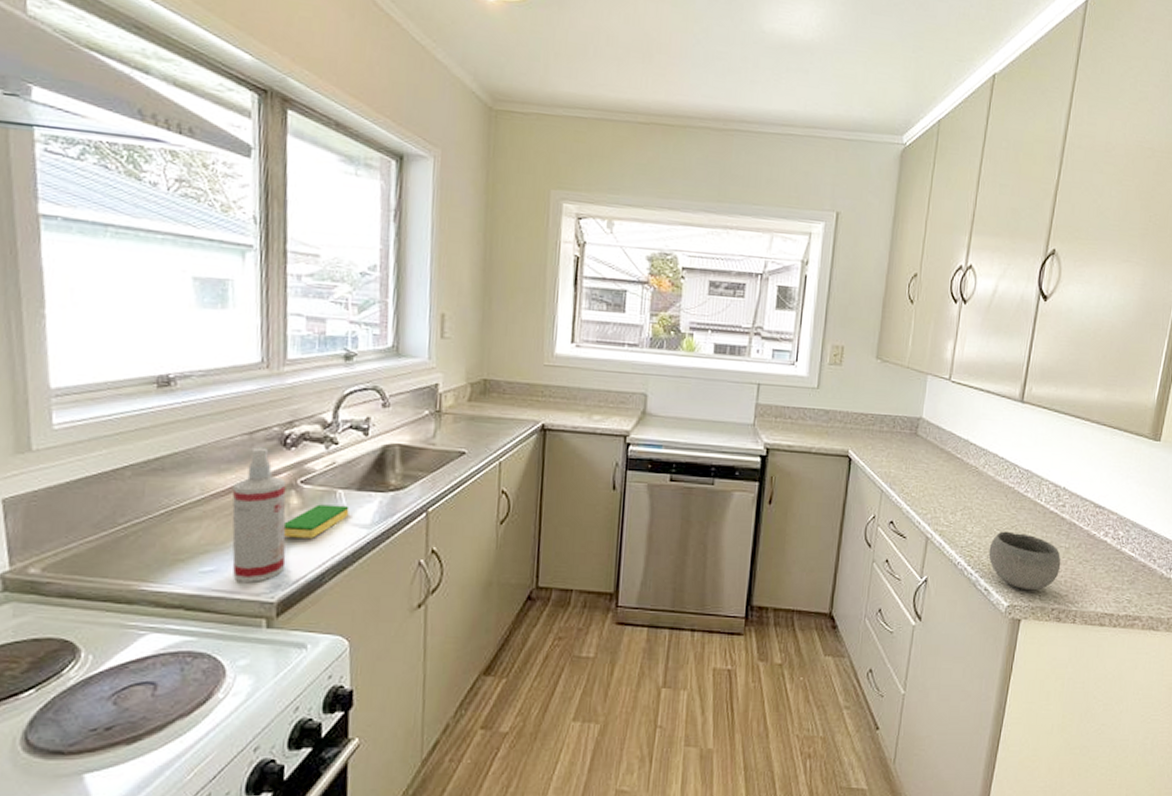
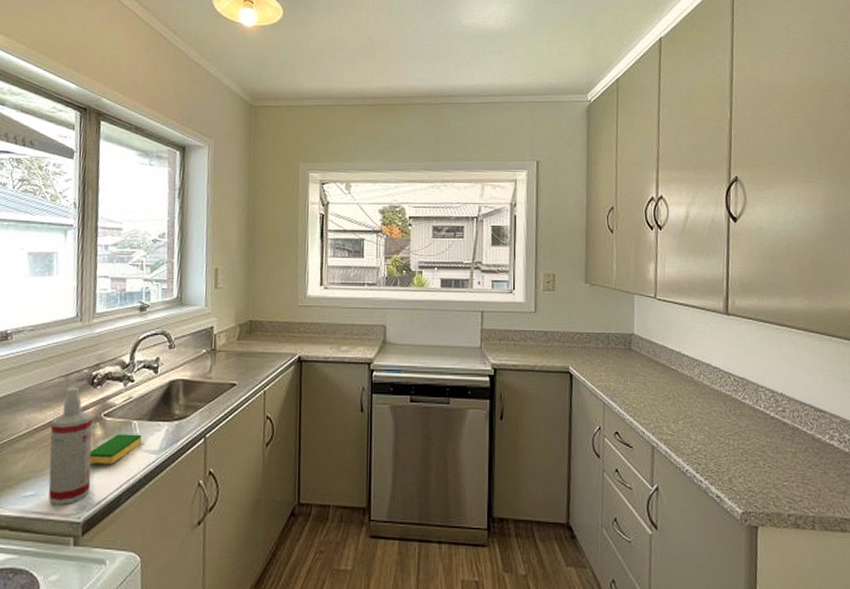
bowl: present [988,531,1061,591] -> none [715,438,791,497]

